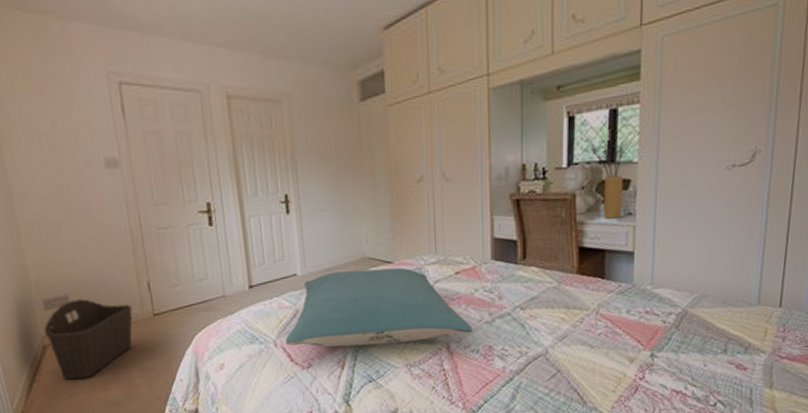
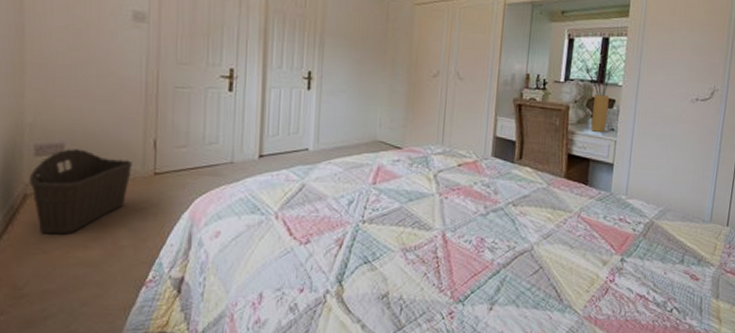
pillow: present [285,267,474,347] -> none [287,151,469,227]

